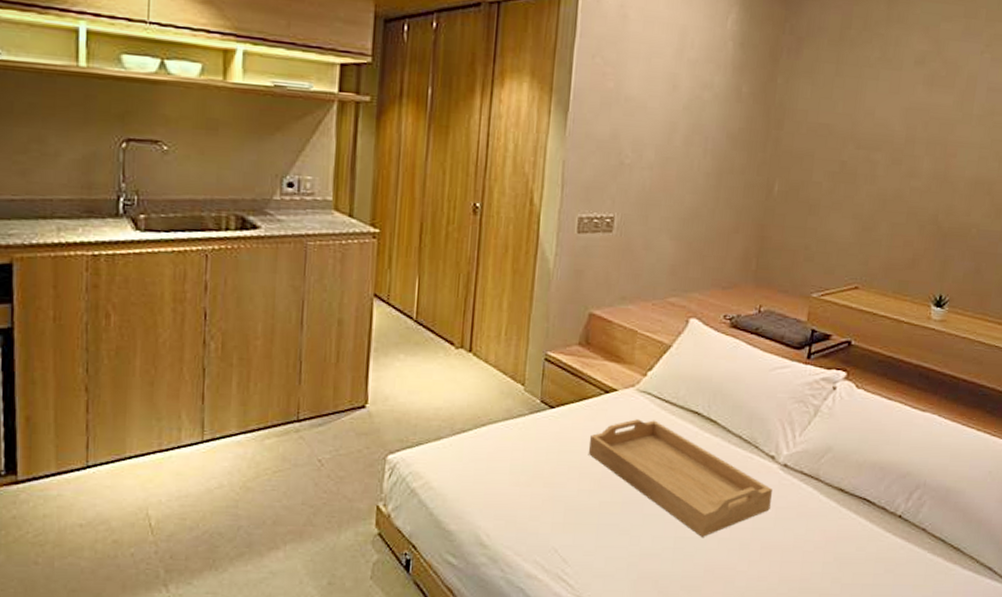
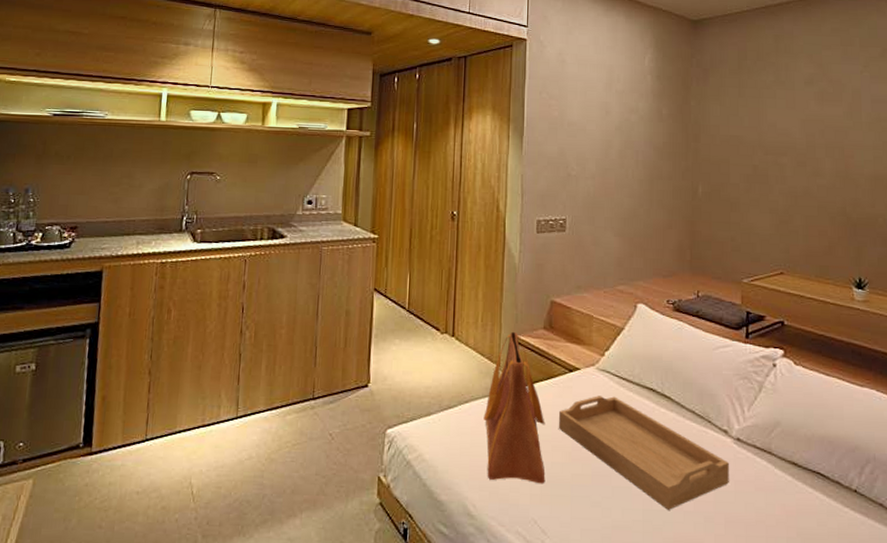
tote bag: none [502,347,574,513] -> present [483,331,546,484]

